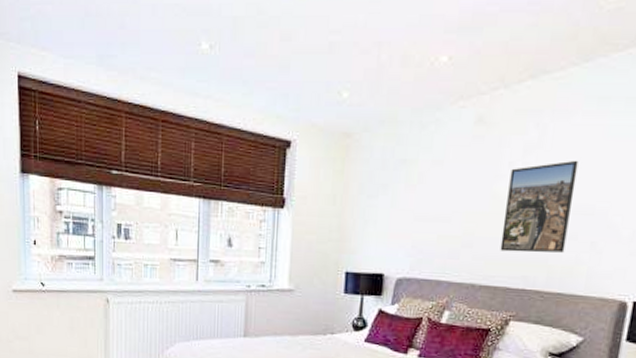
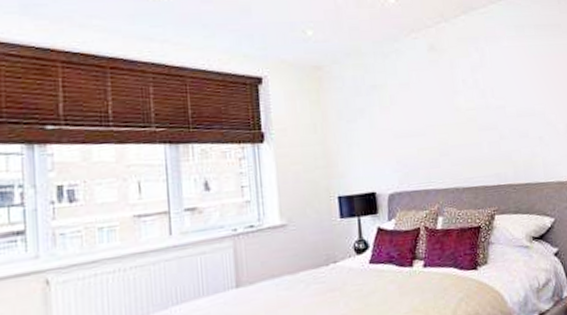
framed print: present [500,160,579,253] -> none [465,74,522,155]

